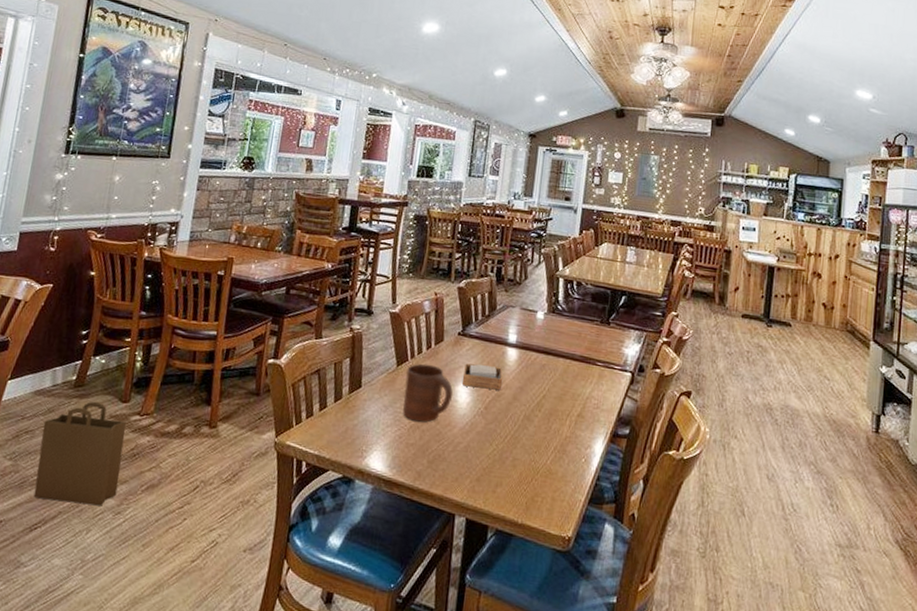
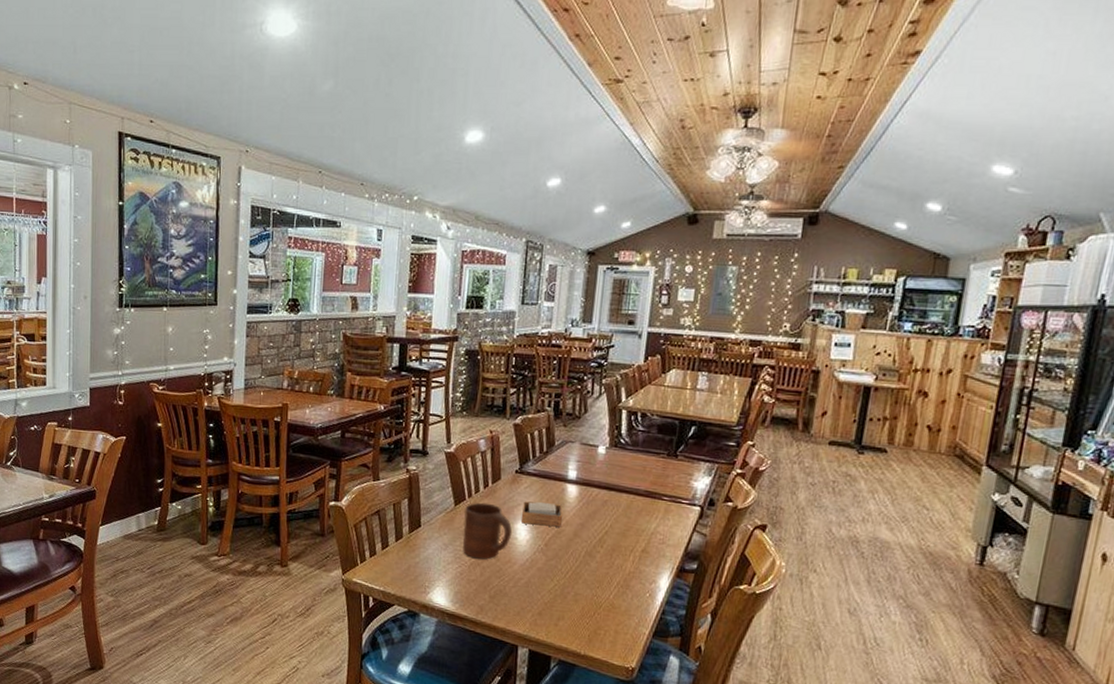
shopping bag: present [33,401,126,506] -> none [135,543,207,636]

